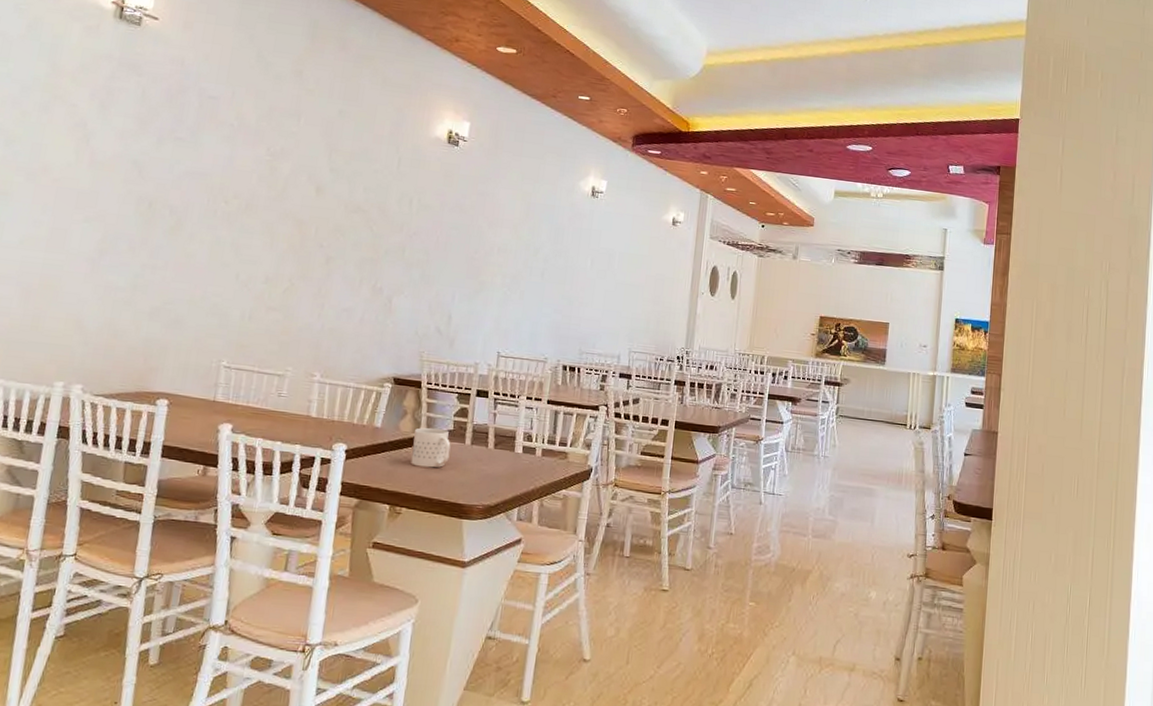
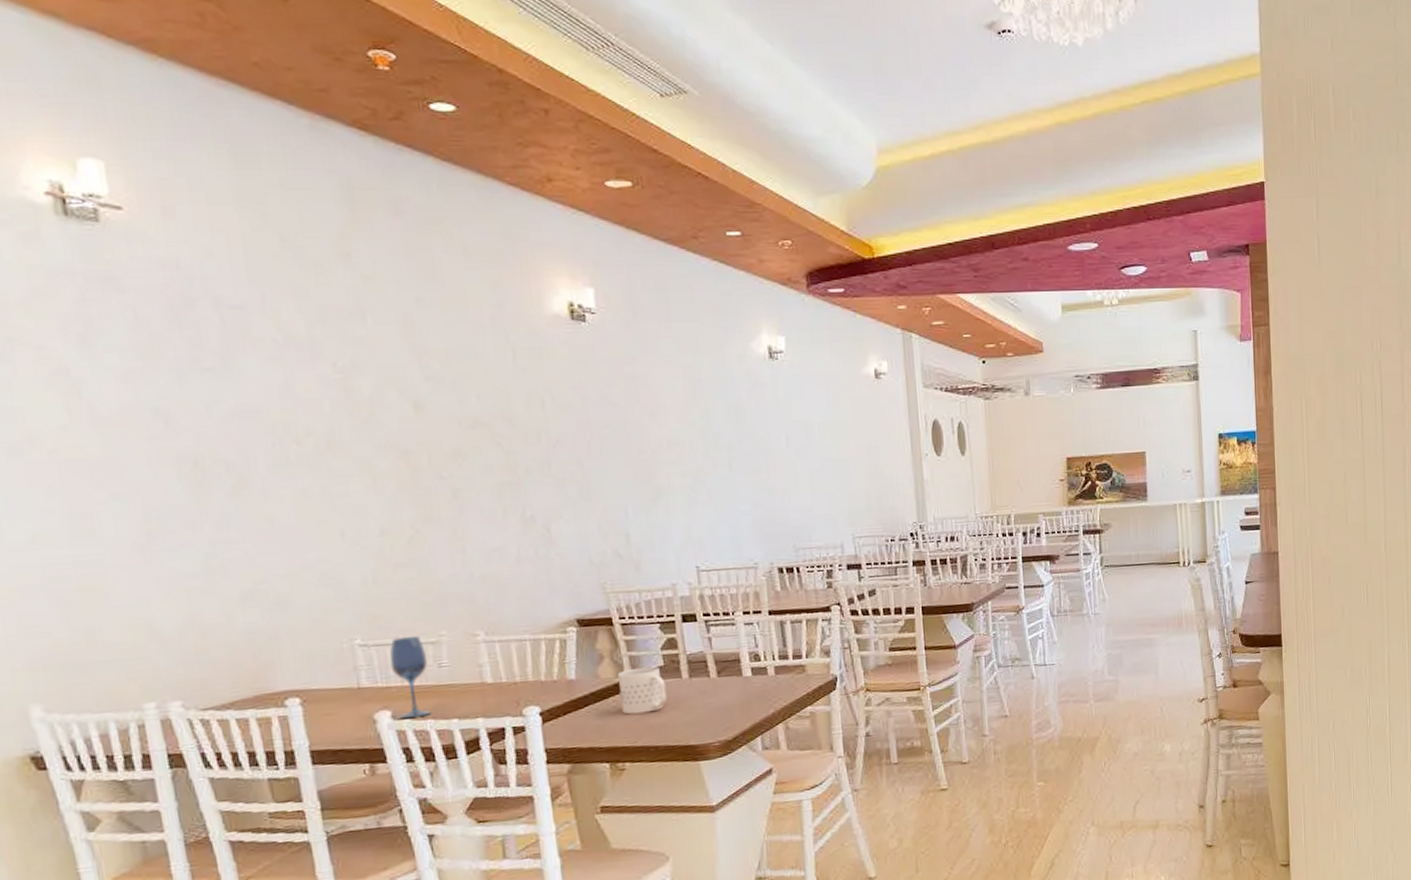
wineglass: none [238,366,272,435] -> present [389,636,431,719]

